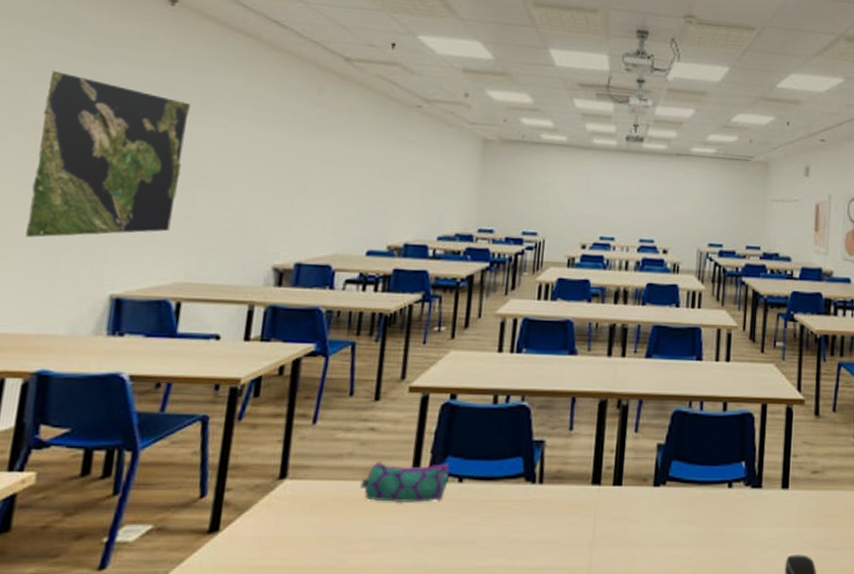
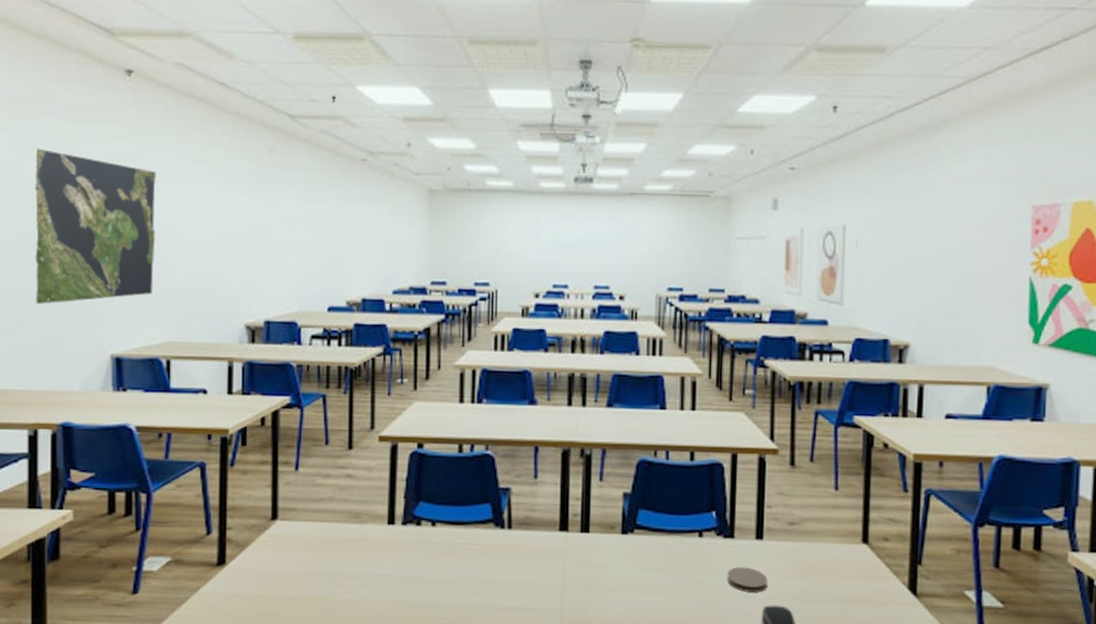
pencil case: present [359,461,449,503] -> none [342,505,422,544]
coaster: none [753,517,792,542] -> present [727,567,767,593]

